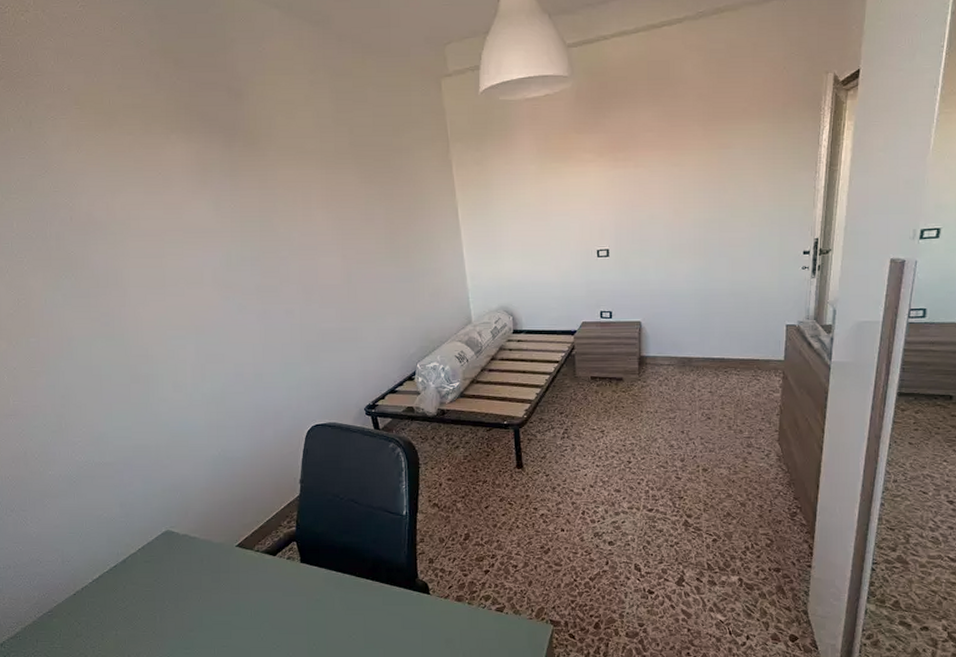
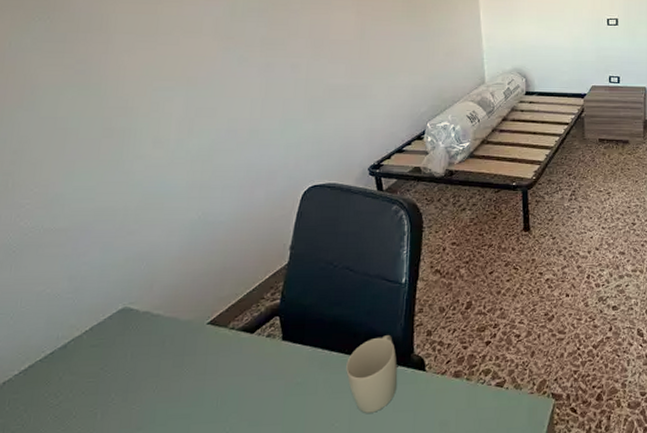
mug: none [358,561,405,628] -> present [346,335,398,413]

